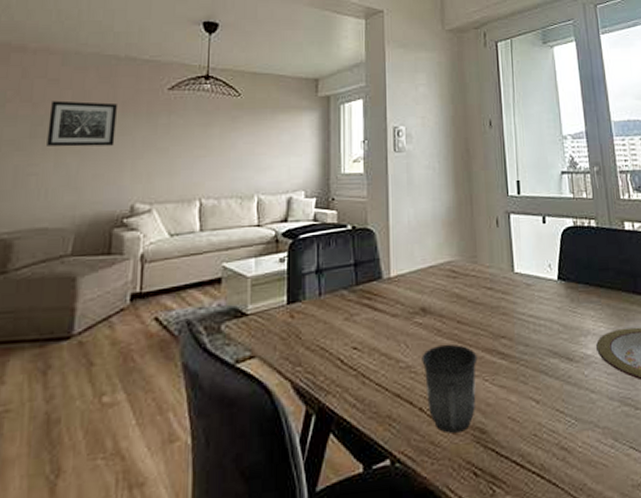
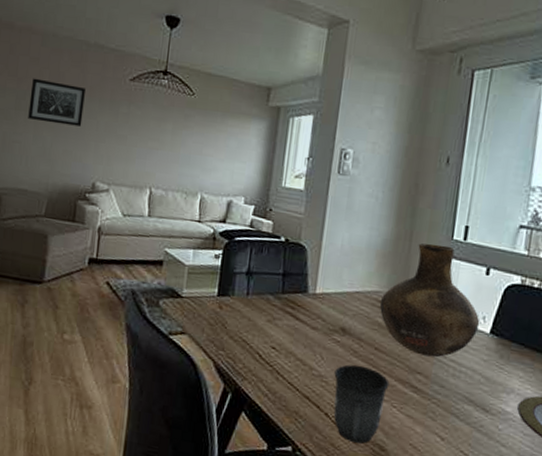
vase: none [454,202,547,318] -> present [379,243,480,358]

